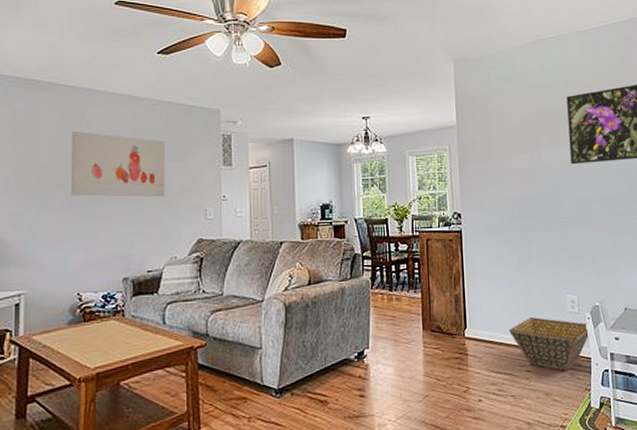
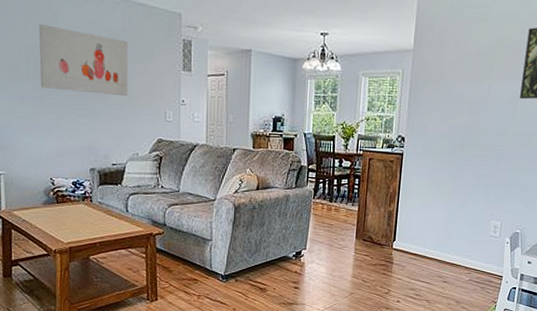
basket: present [509,317,590,371] -> none [433,237,506,285]

